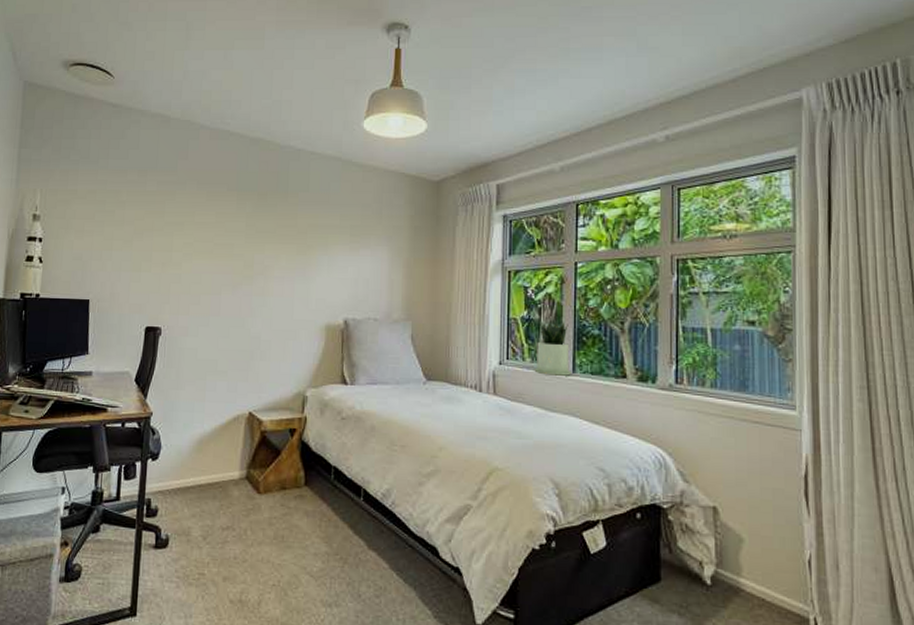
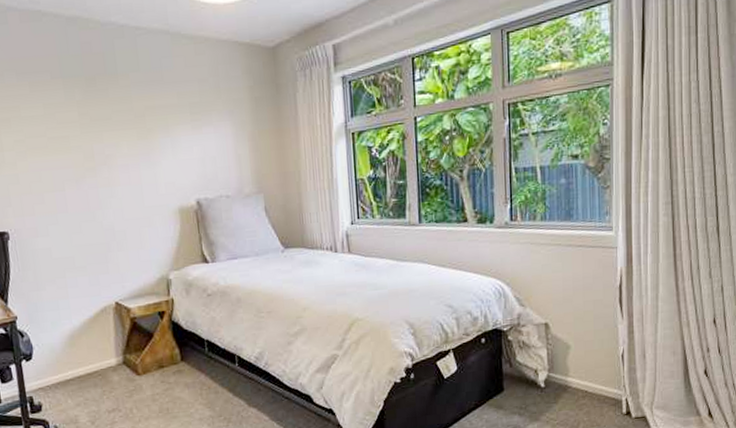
planter: present [534,320,573,377] -> none [383,176,419,229]

